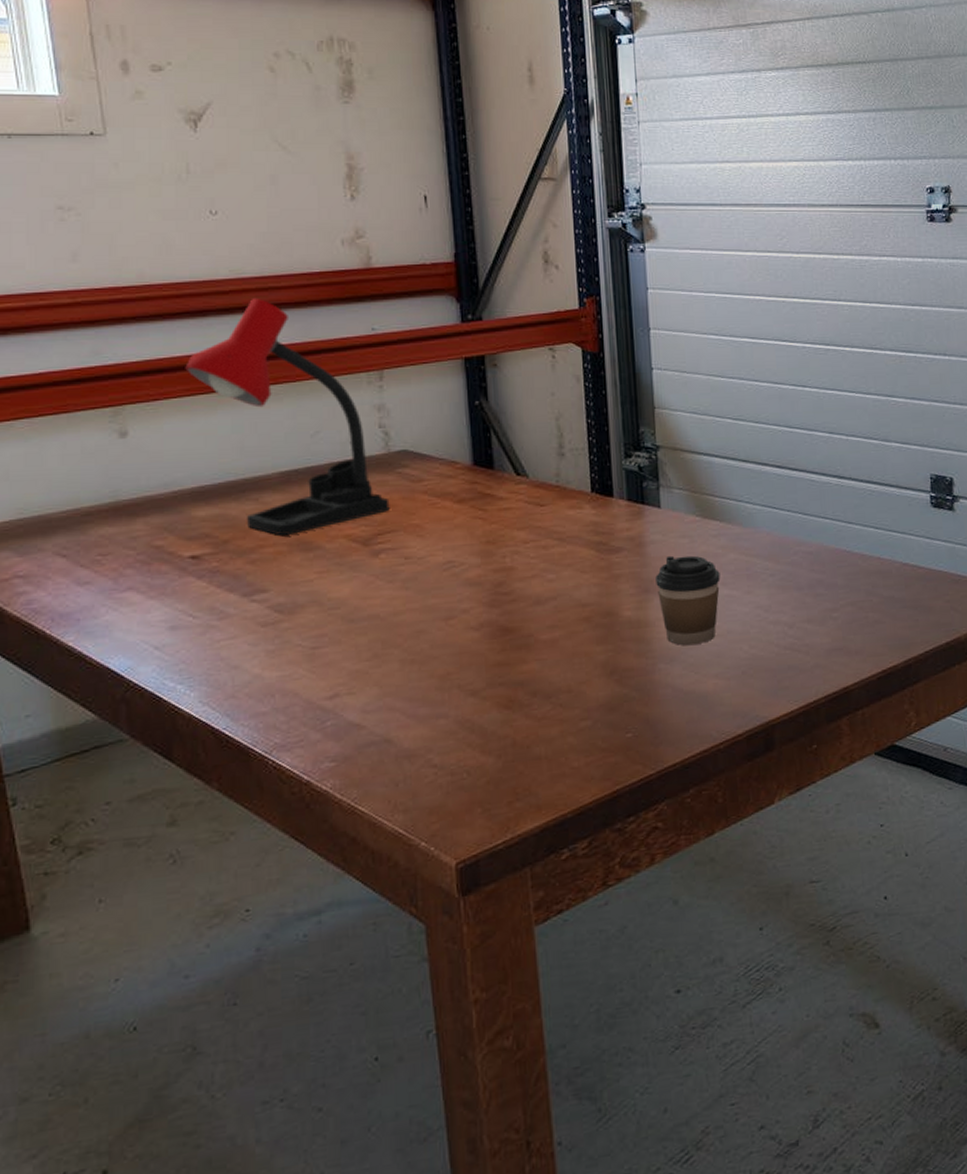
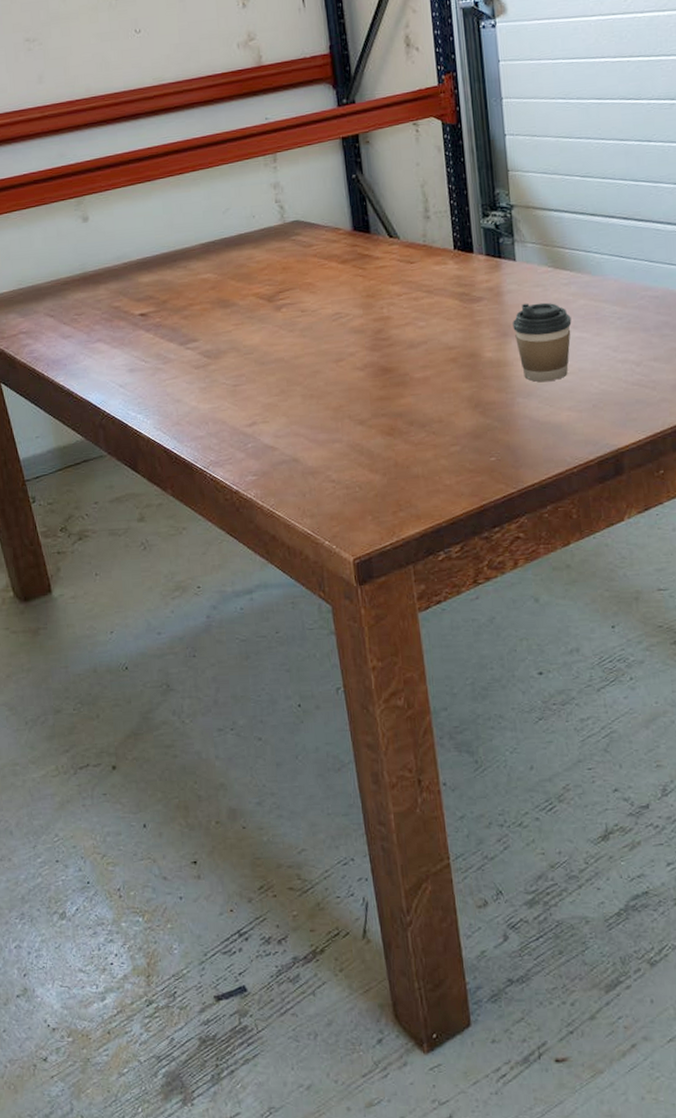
desk lamp: present [185,297,390,536] -> none [125,100,288,296]

